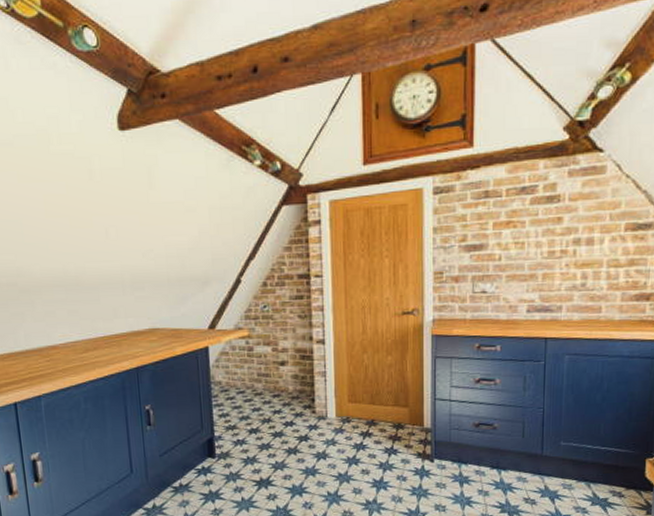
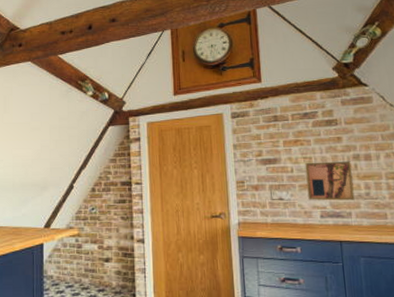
wall art: none [515,246,570,293] -> present [305,161,355,201]

